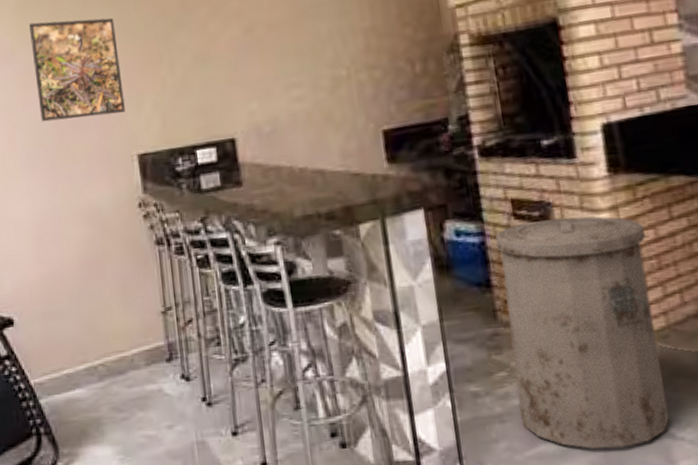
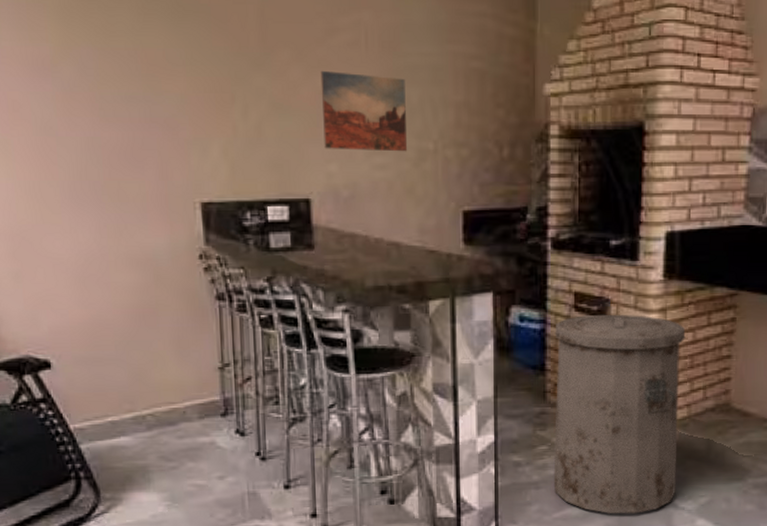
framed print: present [28,18,125,122] -> none [74,33,189,154]
wall art: none [235,15,322,90] -> present [320,70,408,152]

